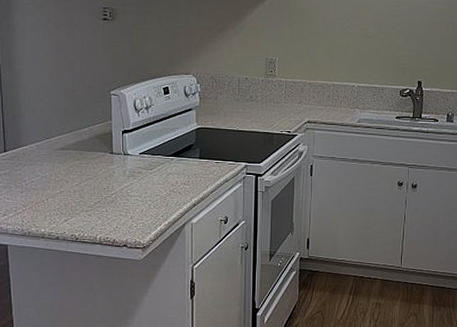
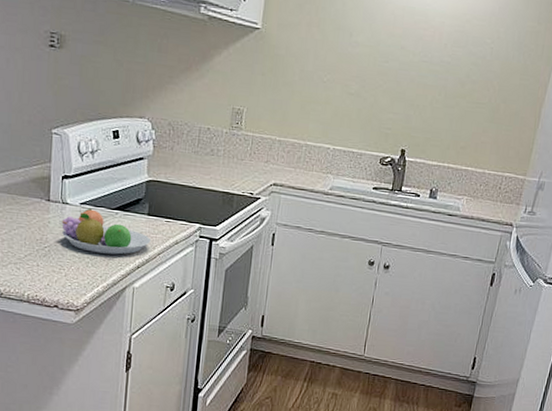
fruit bowl: none [125,157,204,196] -> present [62,208,151,255]

